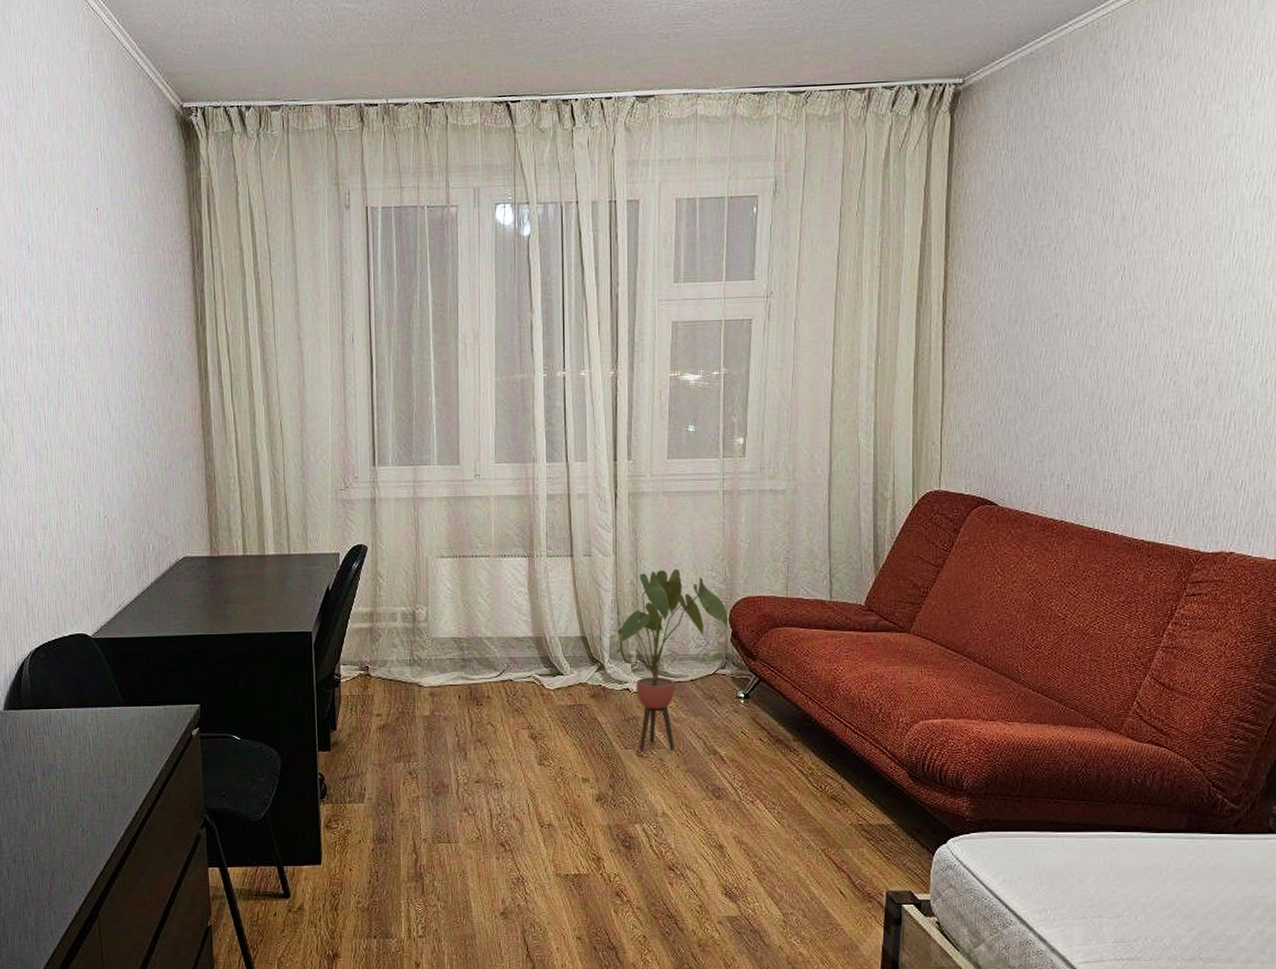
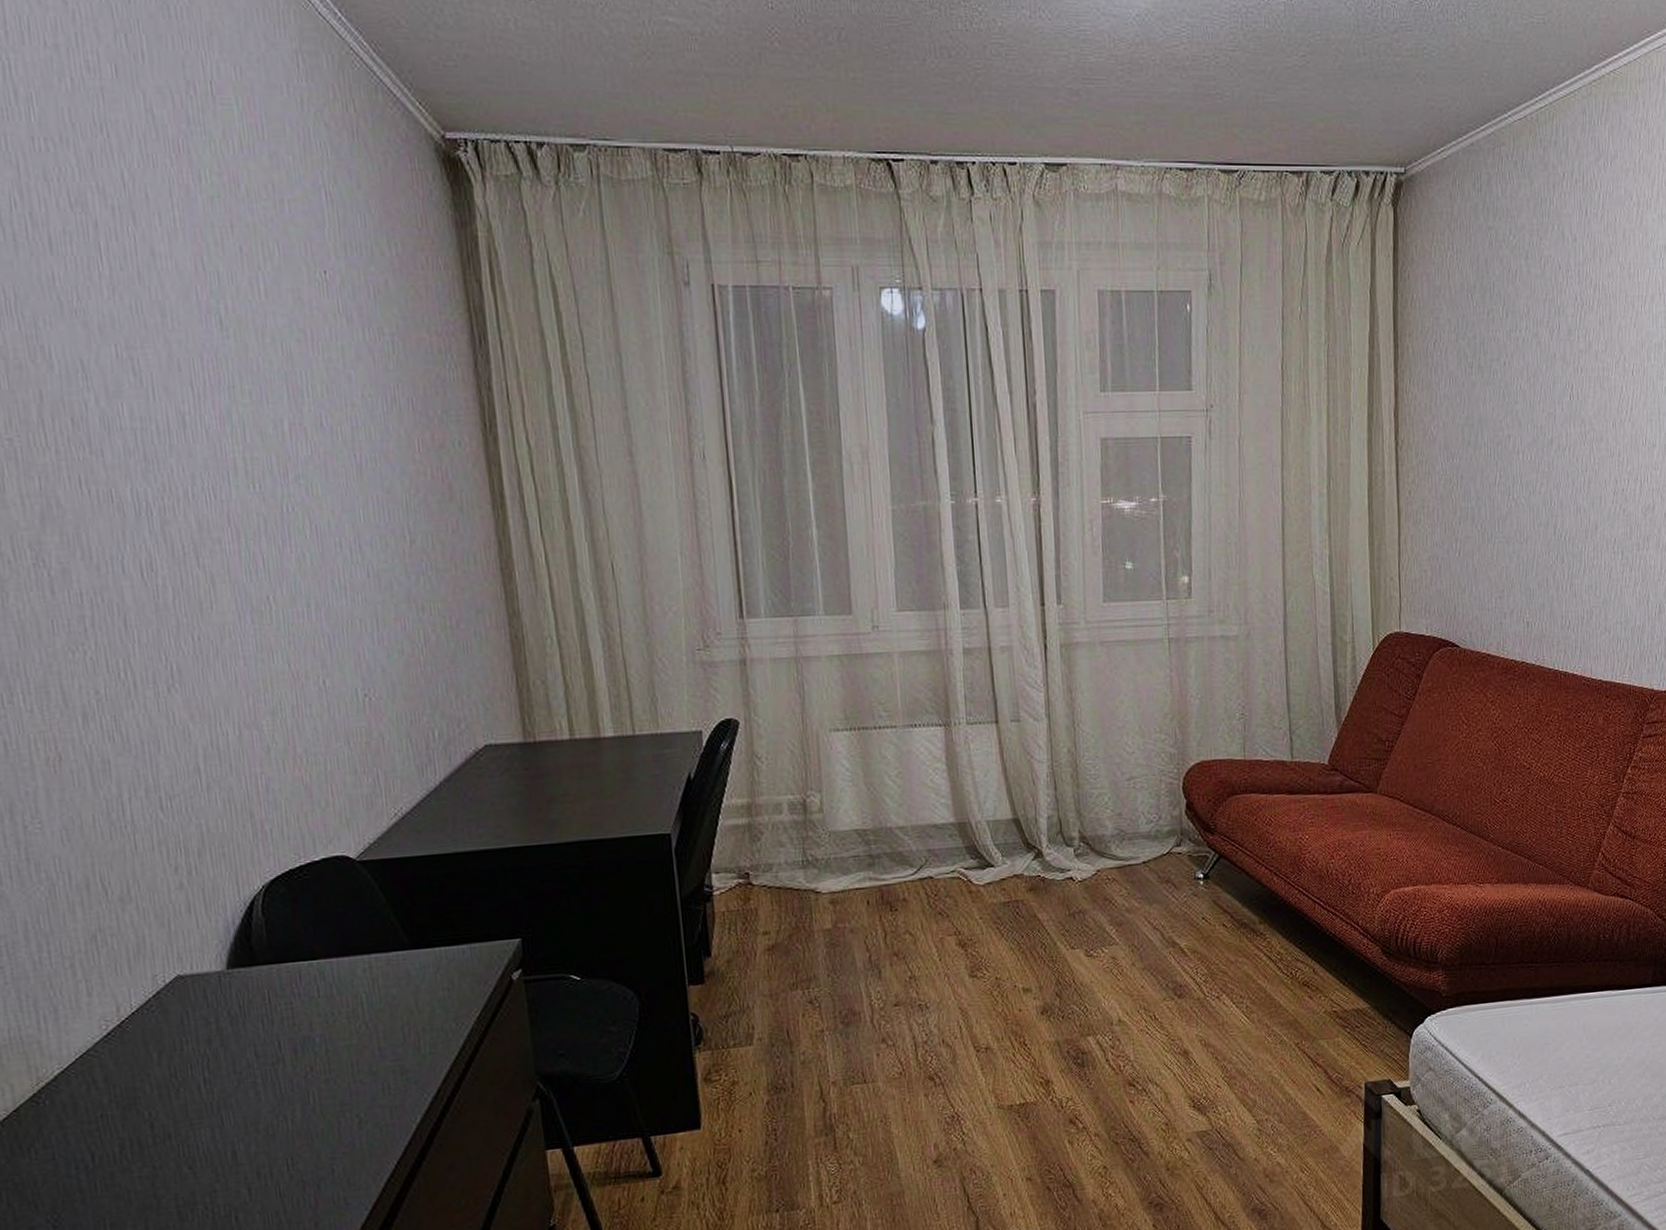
house plant: present [618,568,729,751] -> none [1056,732,1182,950]

